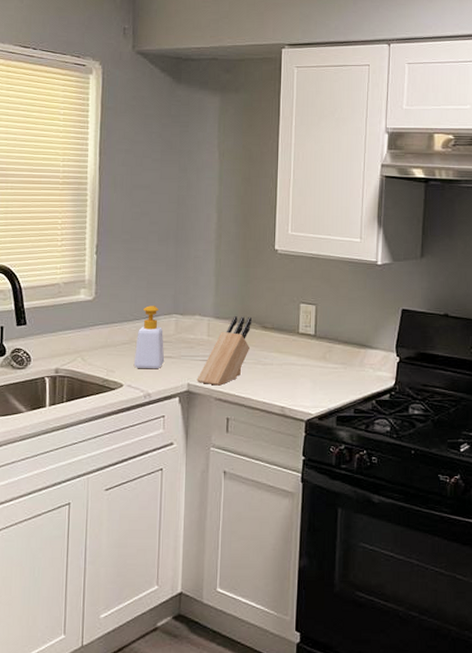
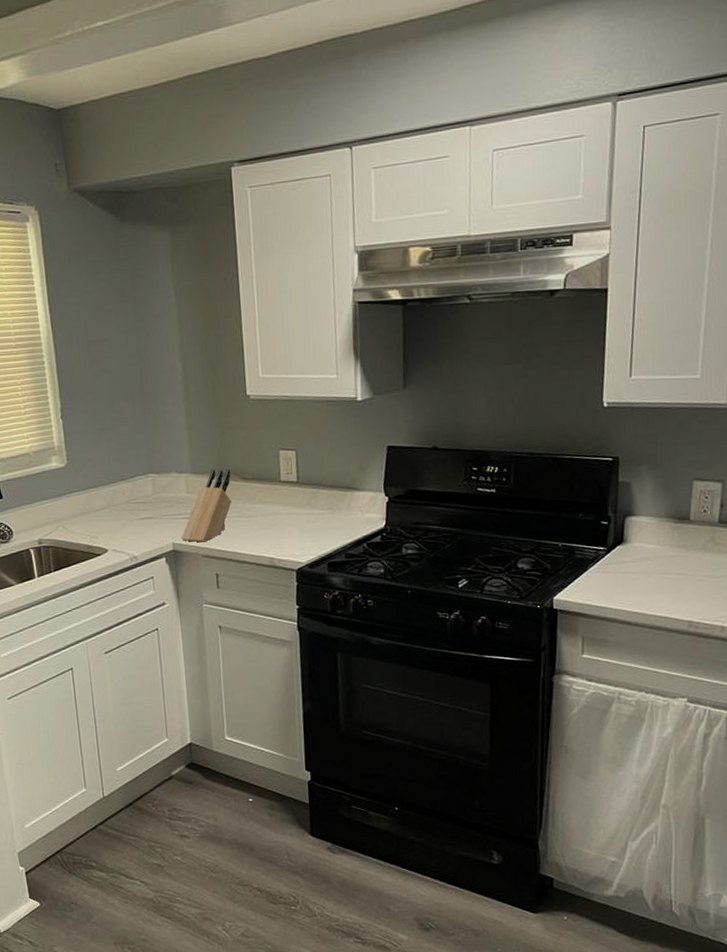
soap bottle: present [133,306,165,370] -> none [115,467,147,532]

